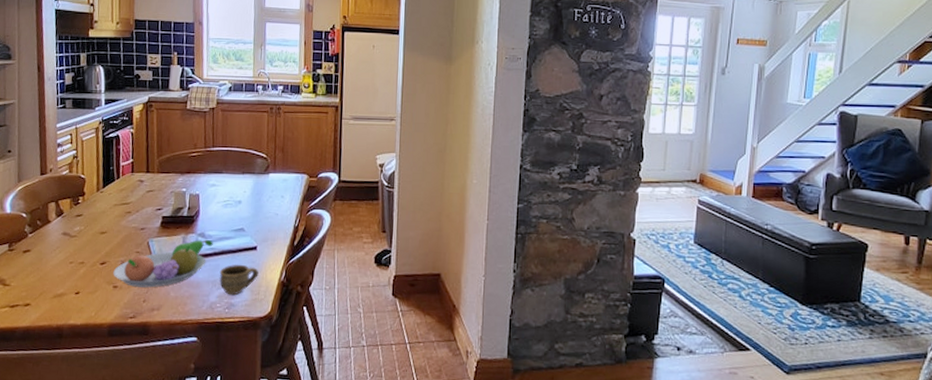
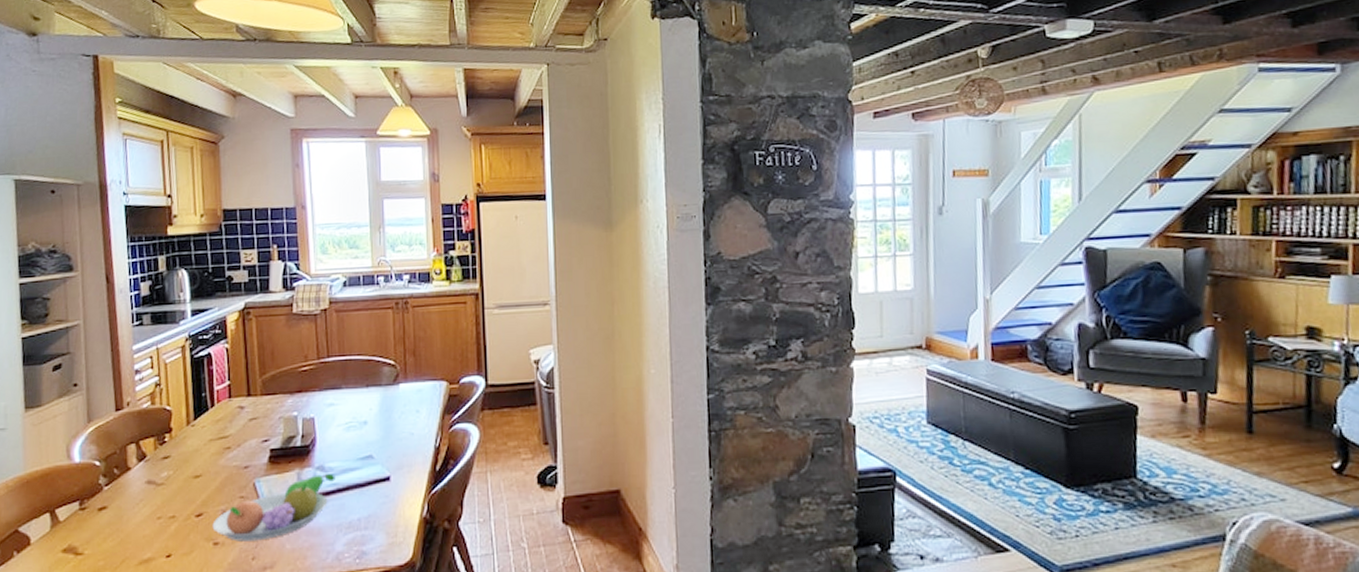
cup: present [219,264,259,296] -> none [345,500,394,541]

